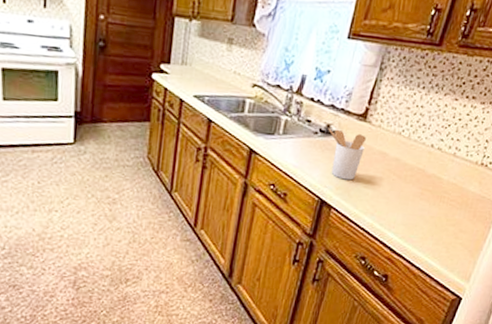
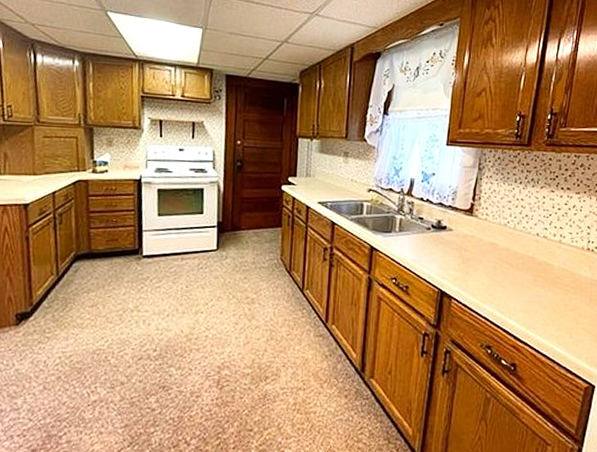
utensil holder: present [328,128,366,181] -> none [439,224,475,271]

